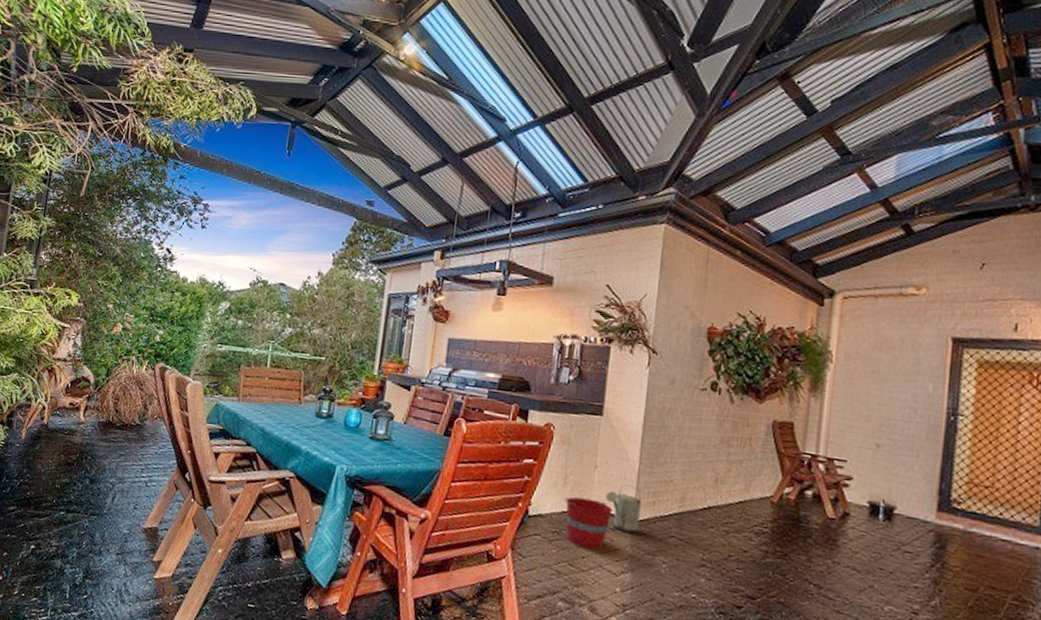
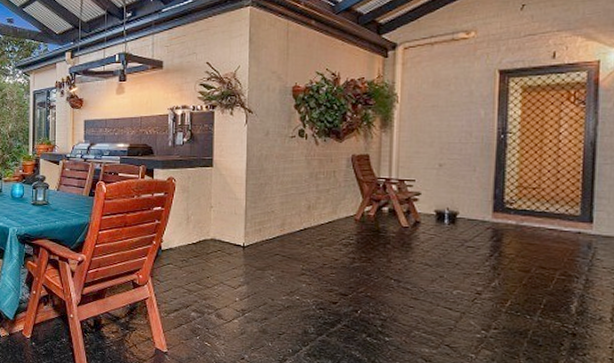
bucket: present [564,496,614,549] -> none [189,232,228,271]
watering can: present [605,484,642,535] -> none [220,218,250,256]

